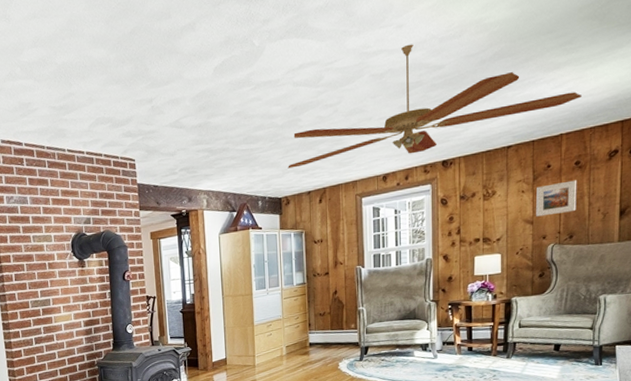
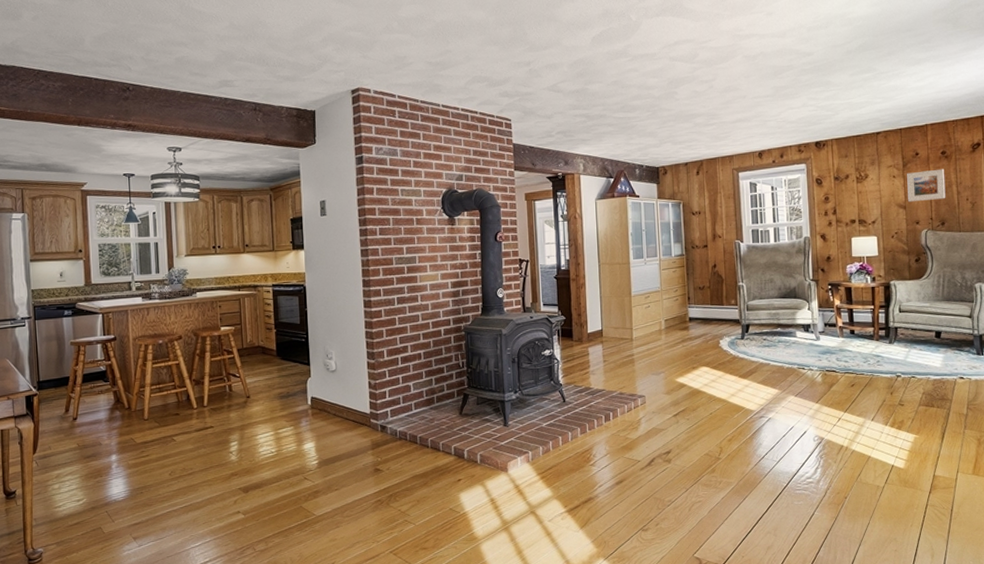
ceiling fan: present [288,44,582,169] -> none [665,31,942,139]

